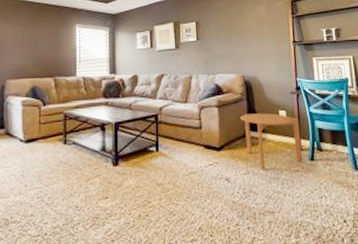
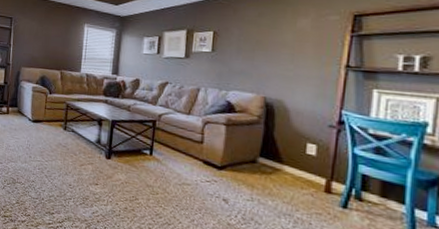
side table: present [240,113,303,171] -> none [252,138,334,205]

